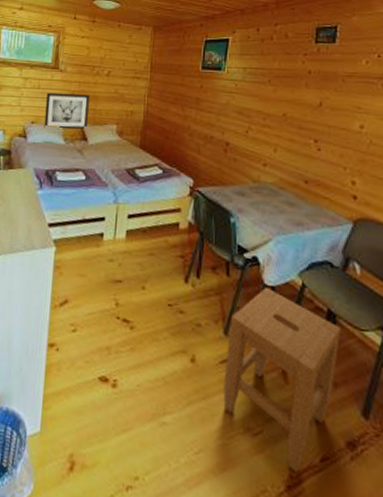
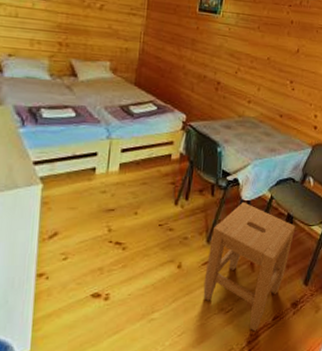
wall art: present [44,92,90,130] -> none [24,22,79,65]

